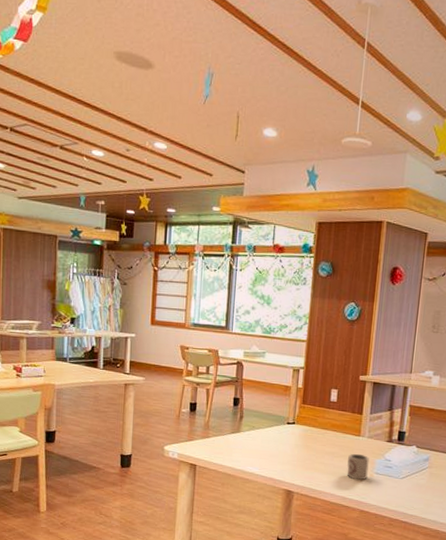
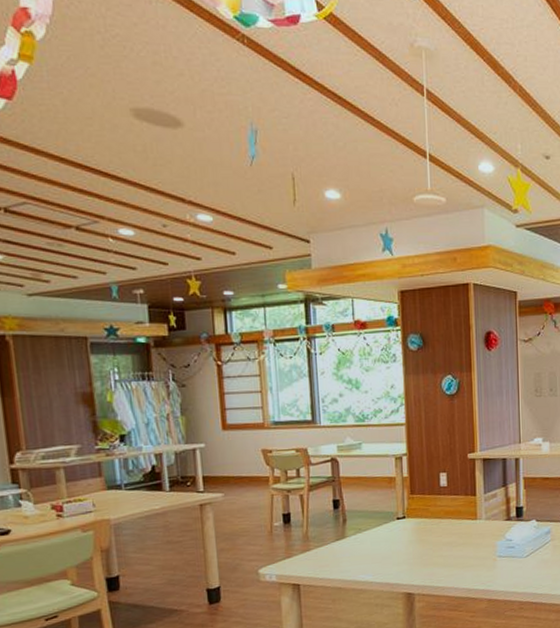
cup: present [347,453,369,481] -> none [467,538,491,568]

